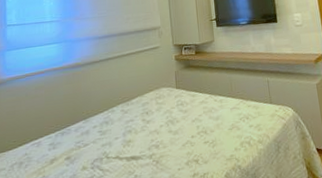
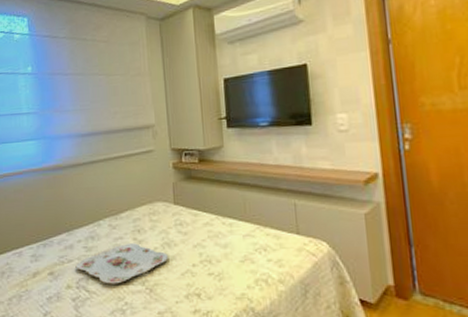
serving tray: none [91,123,171,162] -> present [75,243,168,284]

